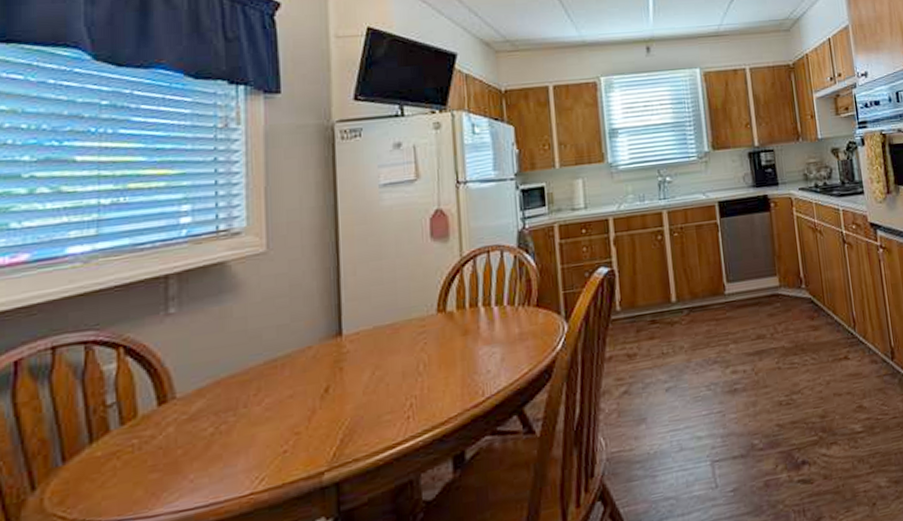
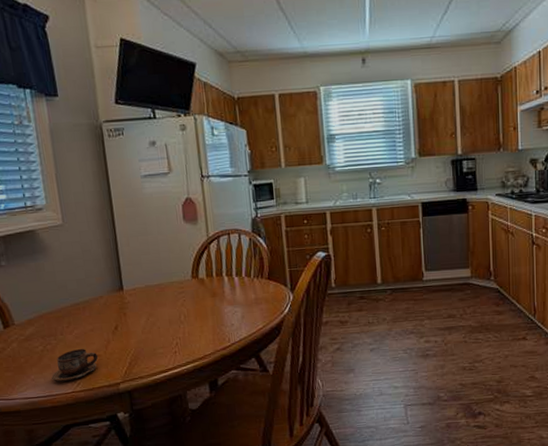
cup: none [221,425,296,481] -> present [51,349,99,382]

